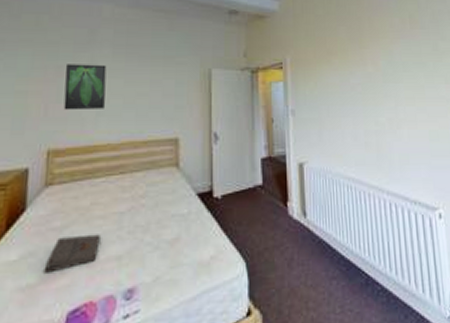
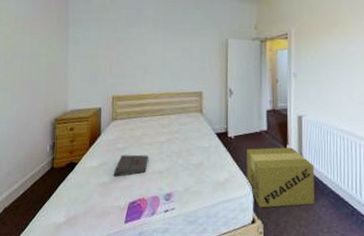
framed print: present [63,64,107,111] -> none [122,36,150,69]
cardboard box: none [238,204,323,292] -> present [246,147,315,208]

